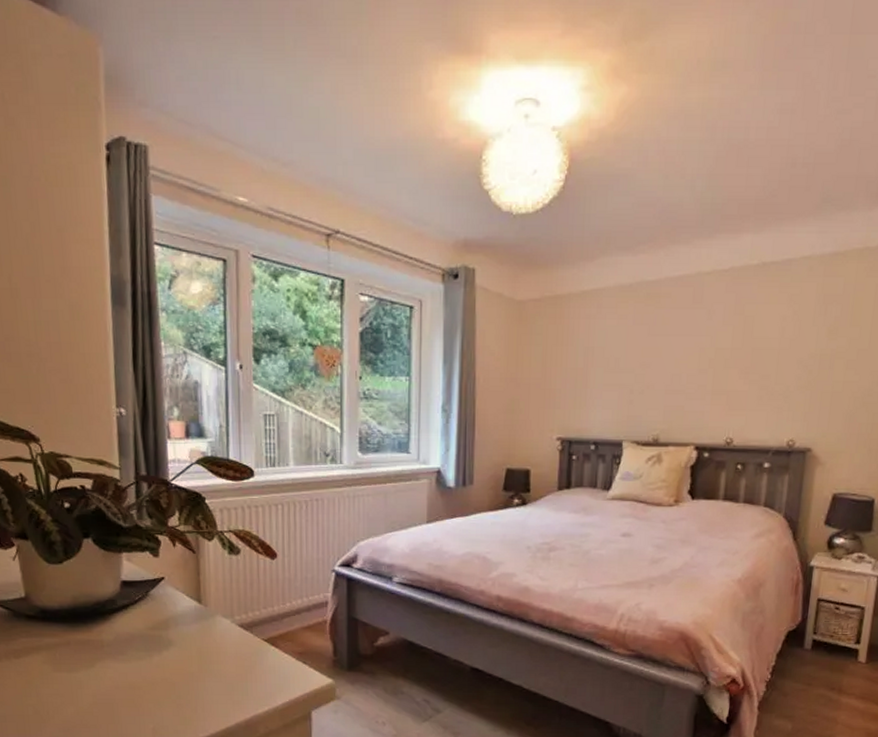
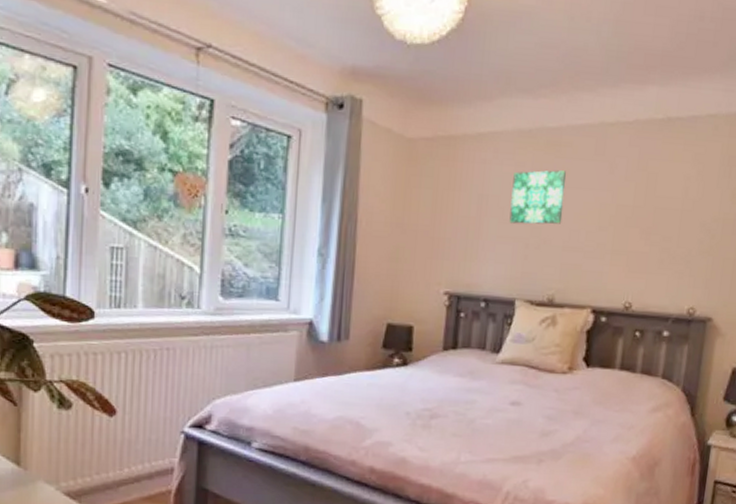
wall art: none [614,320,666,372] -> present [509,170,566,225]

